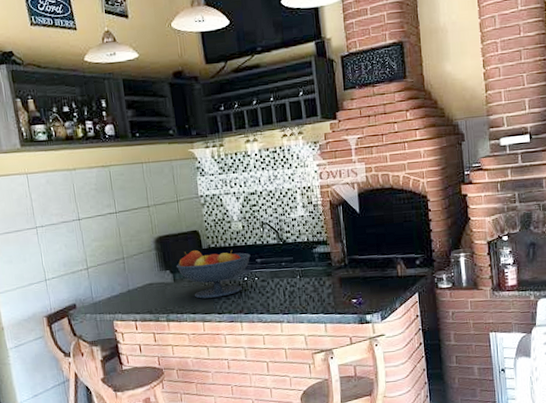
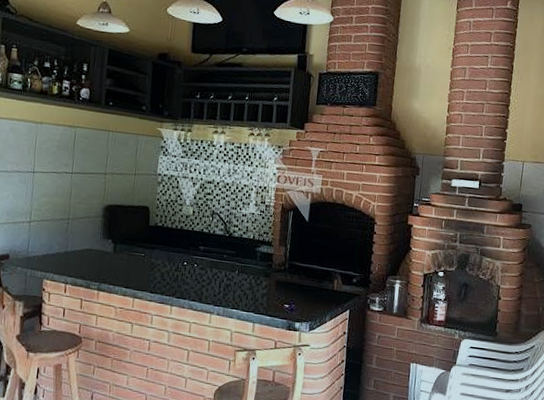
fruit bowl: present [176,250,251,299] -> none [119,224,195,277]

